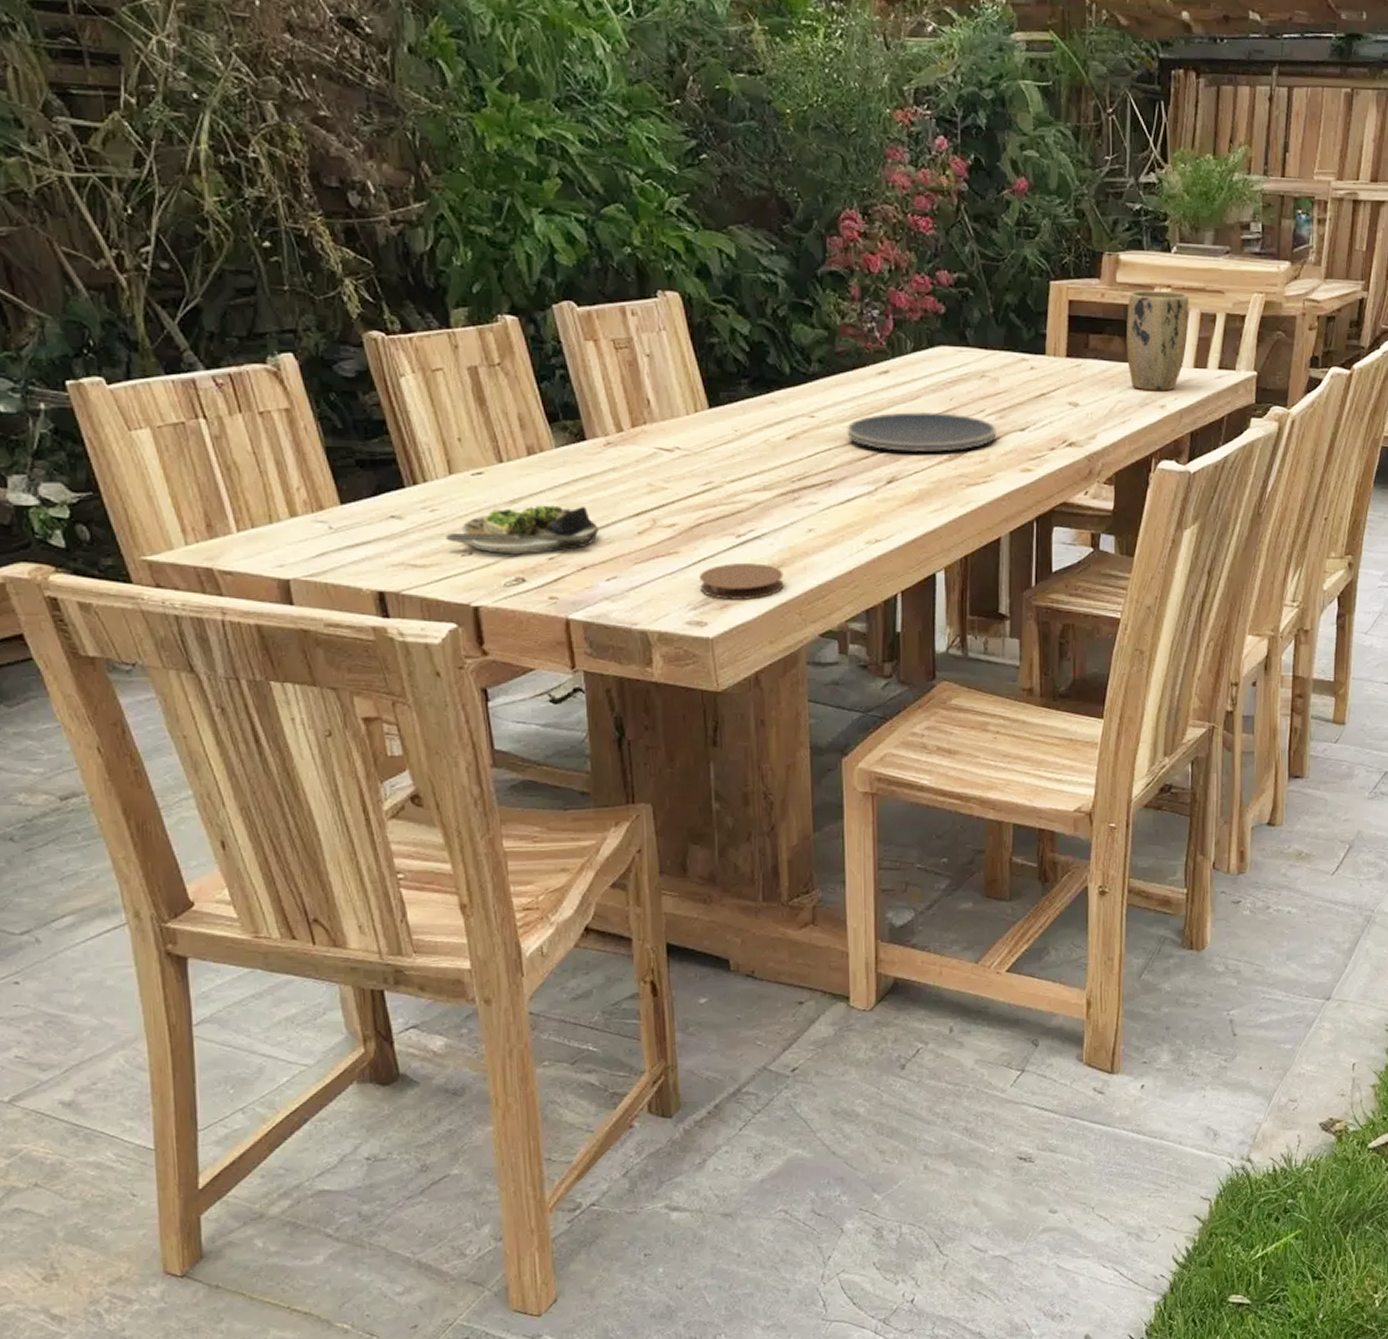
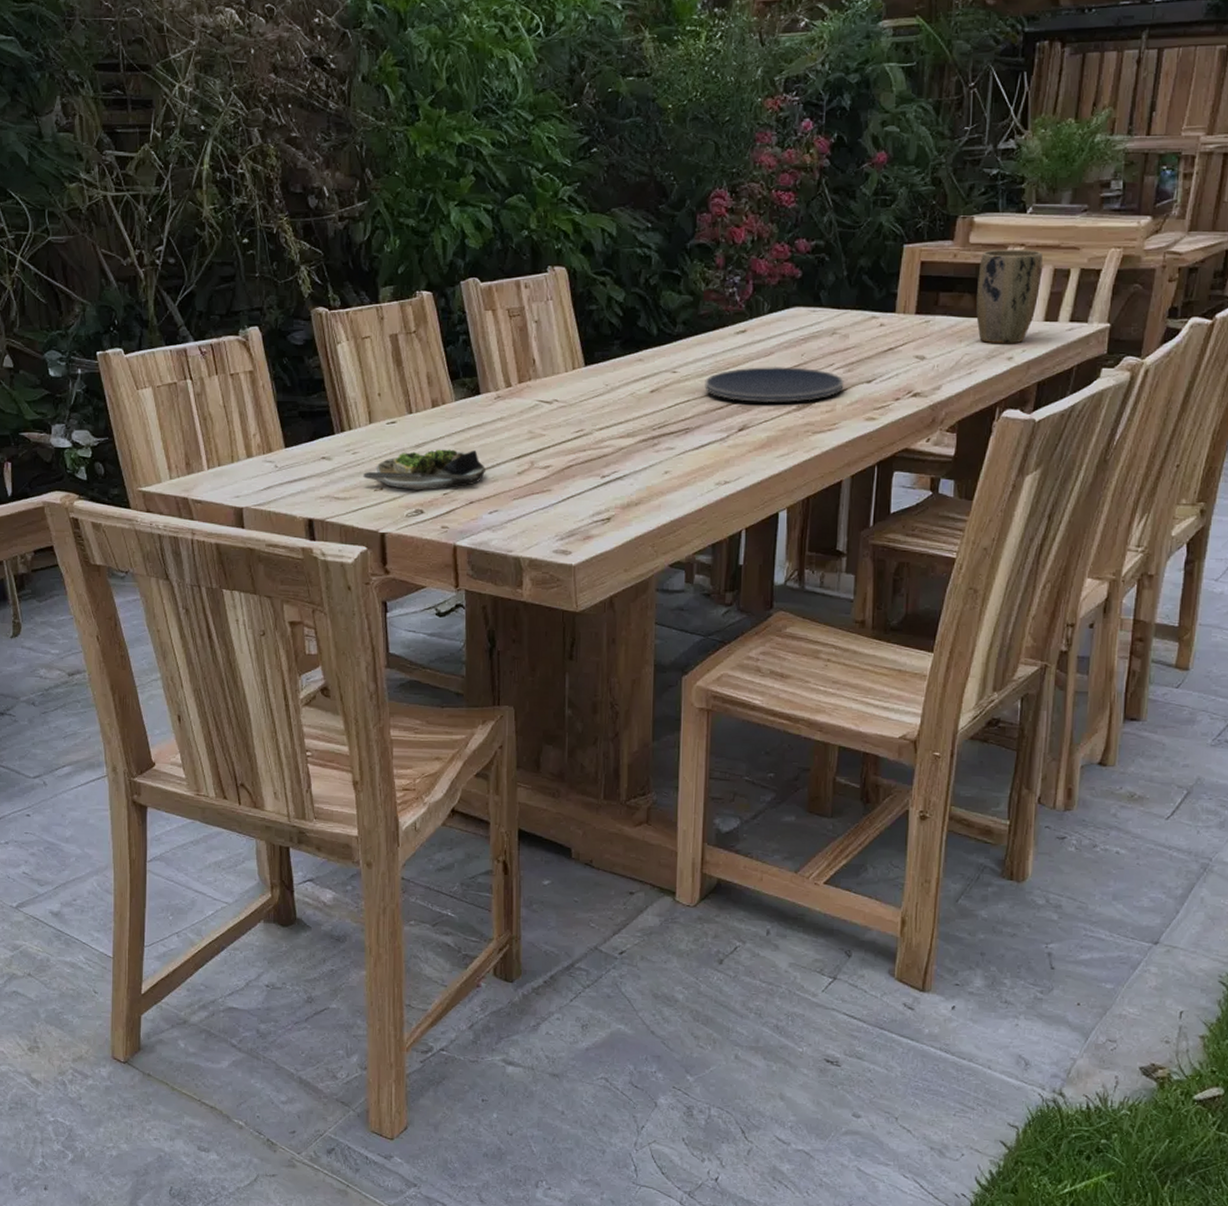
coaster: present [700,563,784,600] -> none [567,500,640,533]

